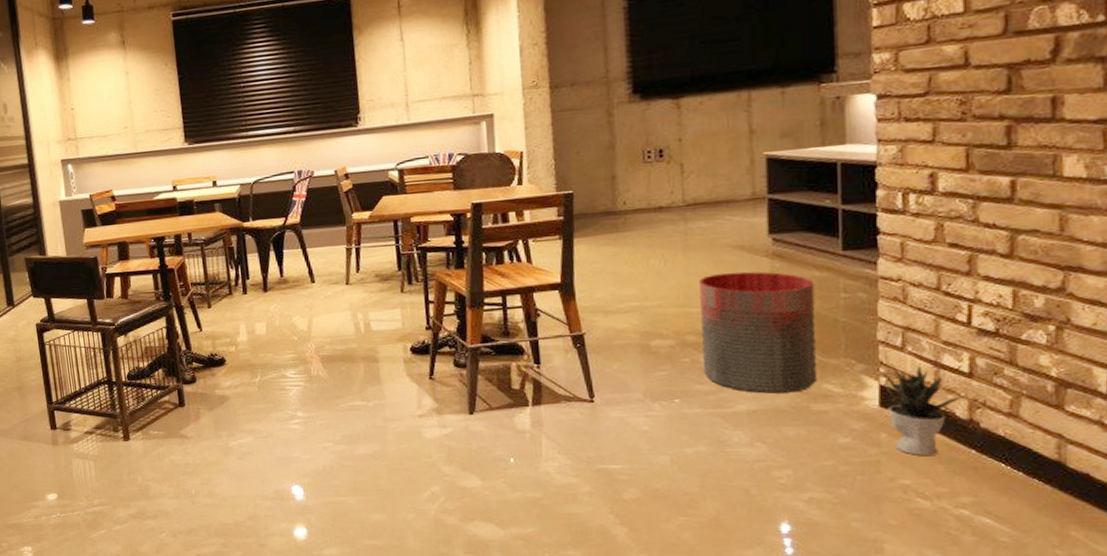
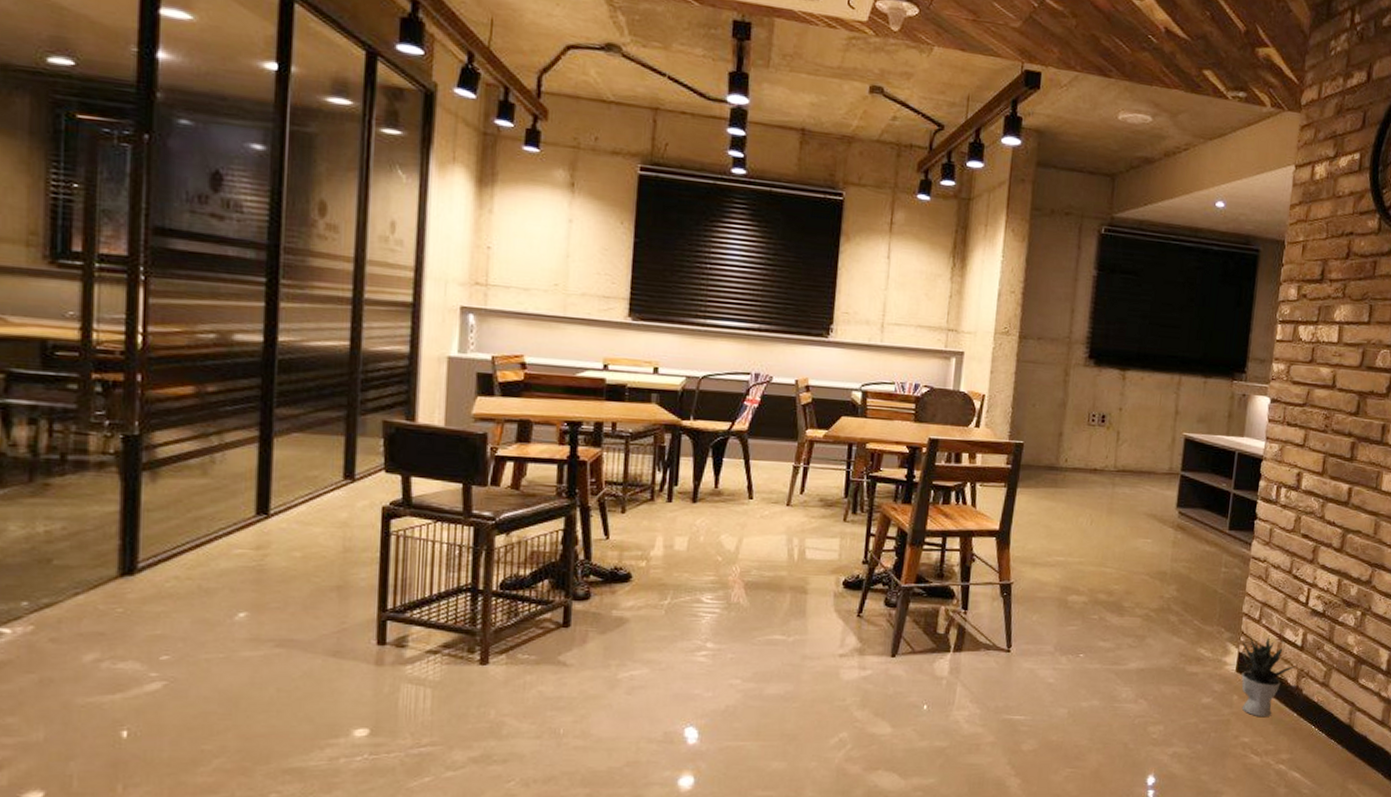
trash can: present [699,271,818,394] -> none [1108,538,1204,654]

